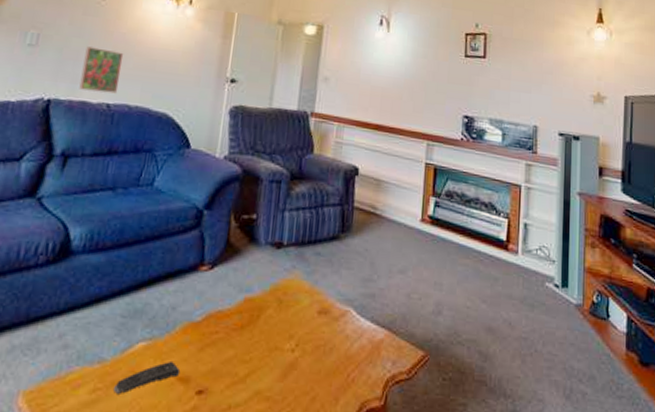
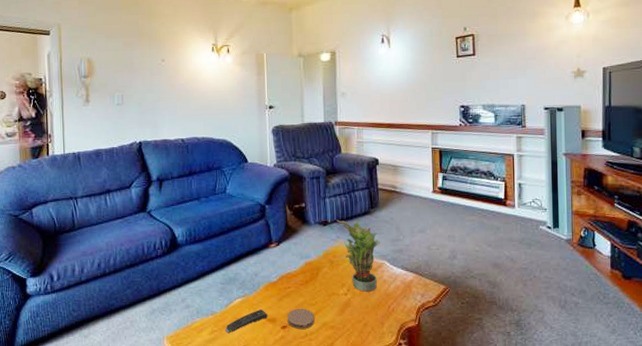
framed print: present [79,46,124,94] -> none [158,98,187,131]
coaster: none [205,365,246,398] -> present [287,308,315,329]
potted plant: none [295,242,348,350] -> present [337,219,380,292]

